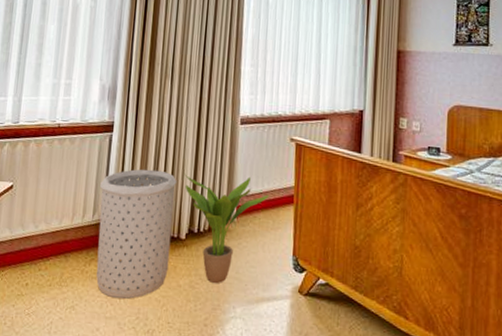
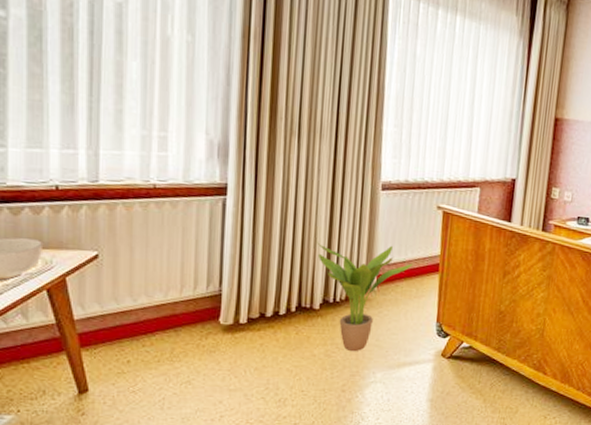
laundry basket: present [96,169,177,299] -> none [214,236,309,371]

